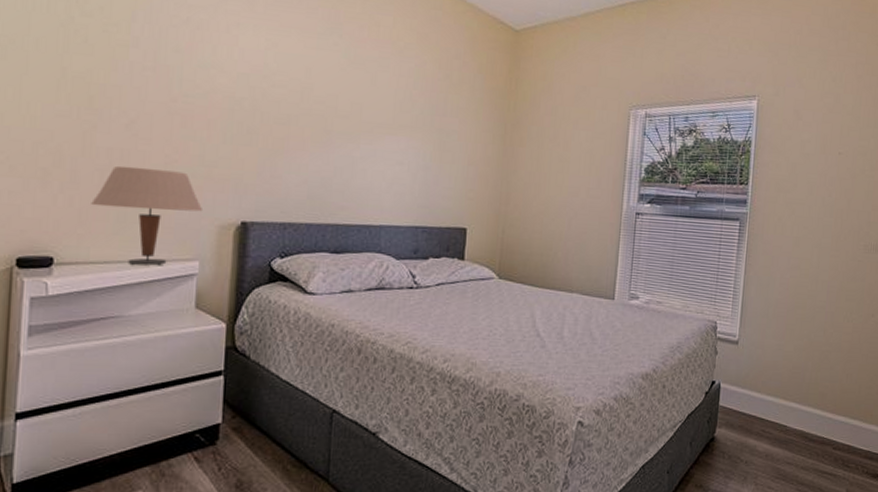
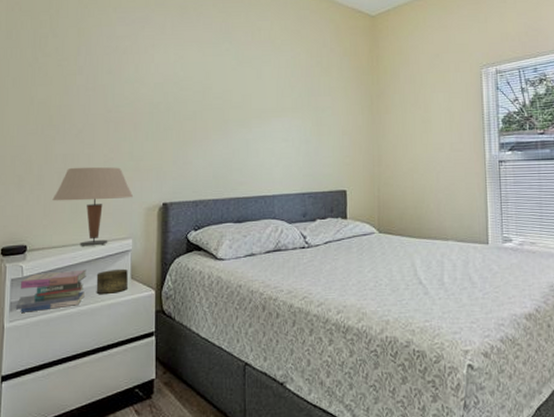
books: none [38,292,136,339] -> present [16,269,86,312]
decorative box: none [148,295,192,325] -> present [96,268,128,295]

